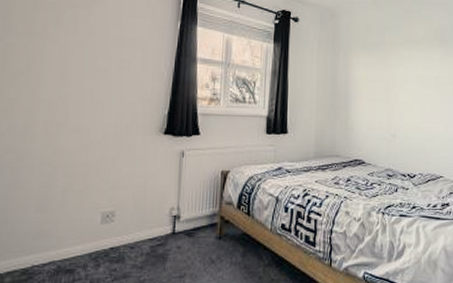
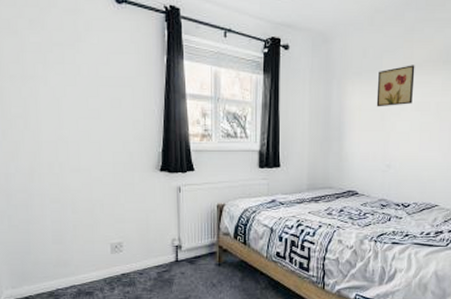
wall art: none [380,41,415,79] -> present [376,65,415,107]

